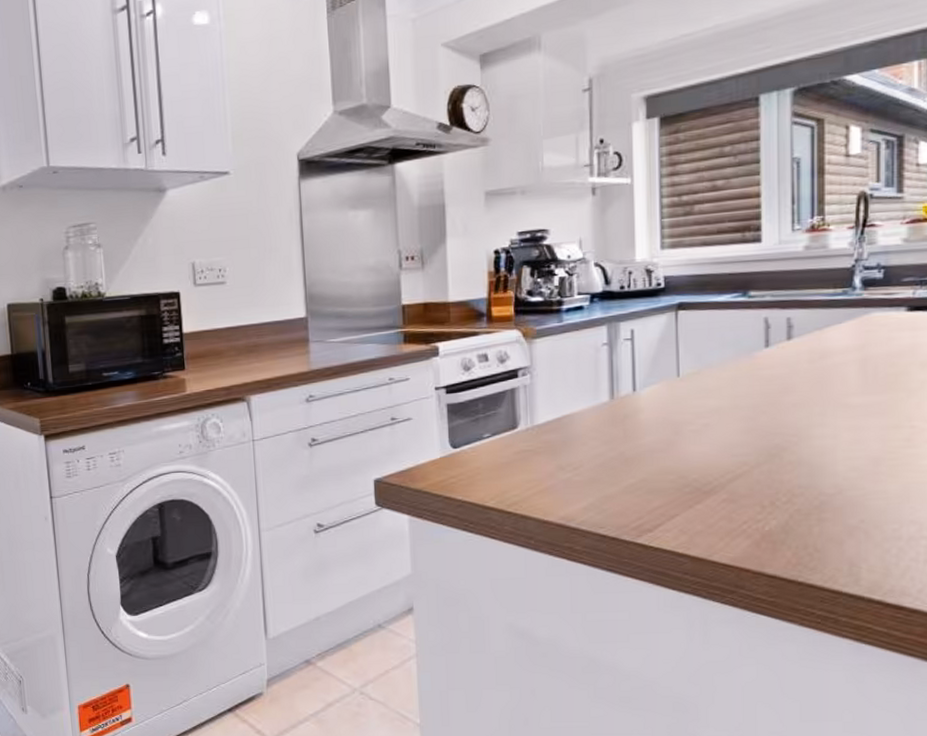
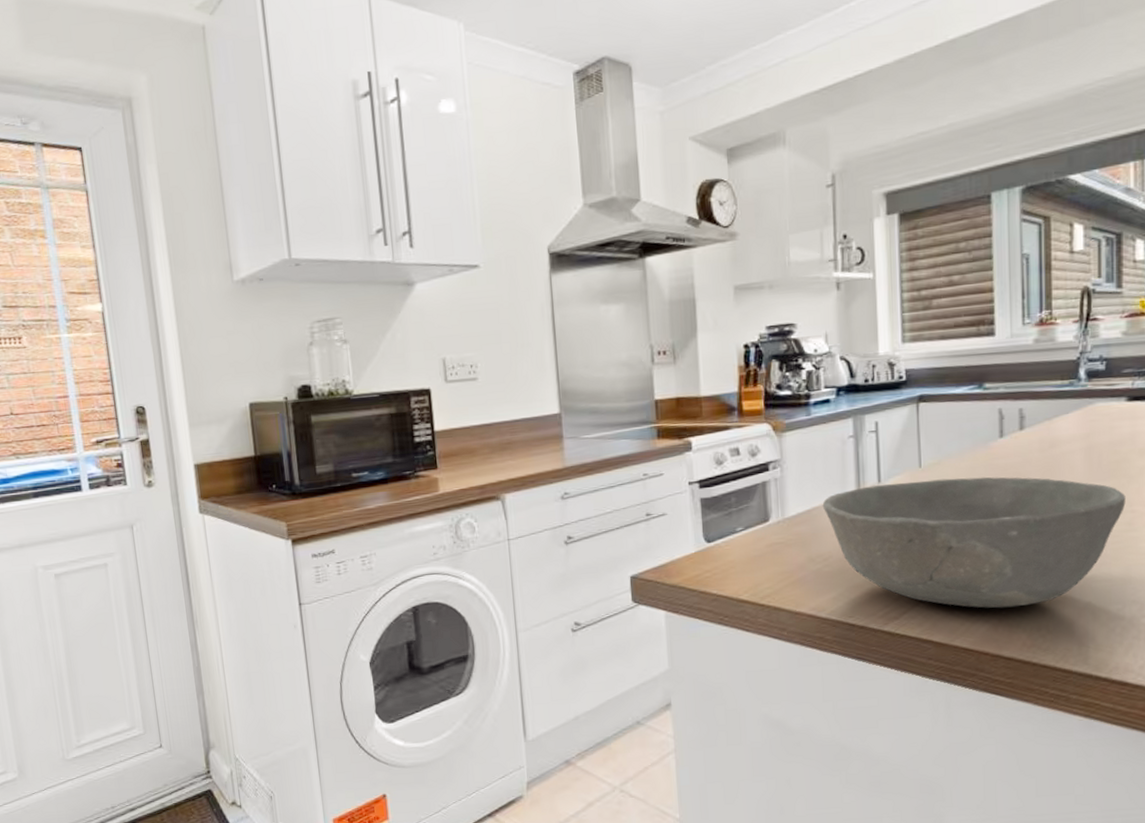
bowl: none [573,387,904,524] -> present [822,477,1126,609]

